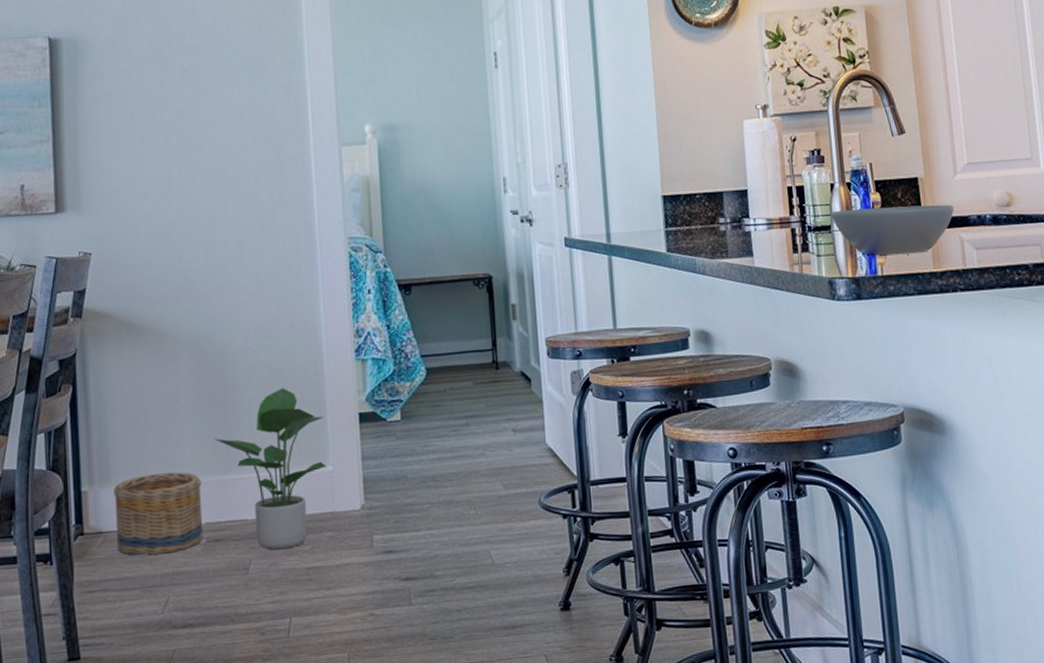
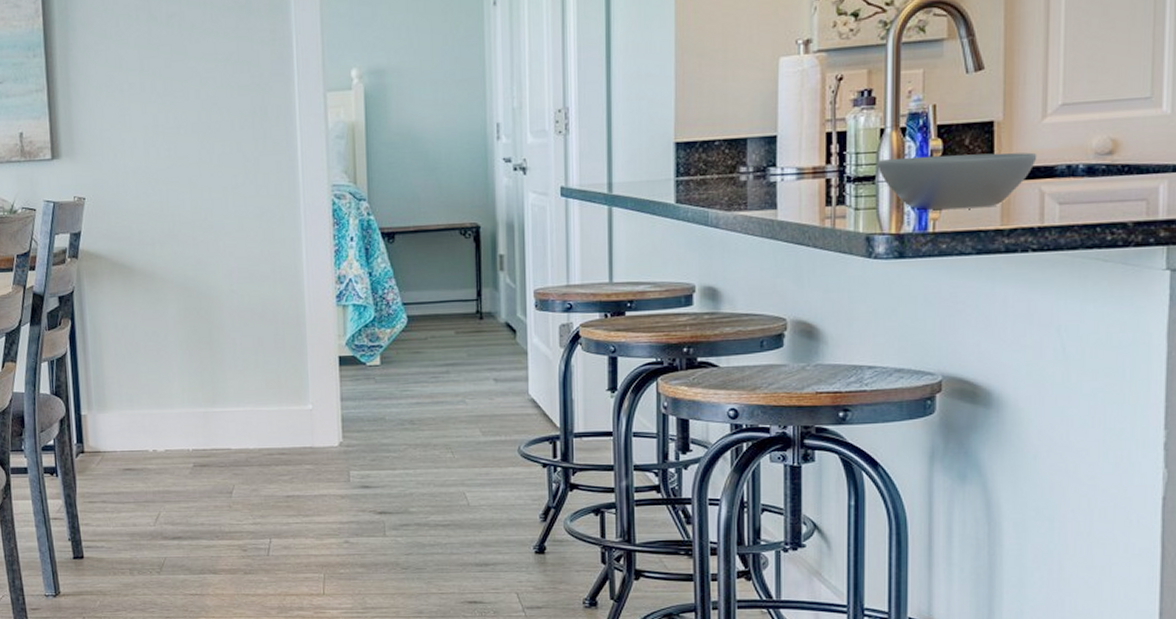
basket: present [114,472,203,555] -> none [110,402,190,474]
potted plant: present [214,388,326,550] -> none [200,330,306,478]

